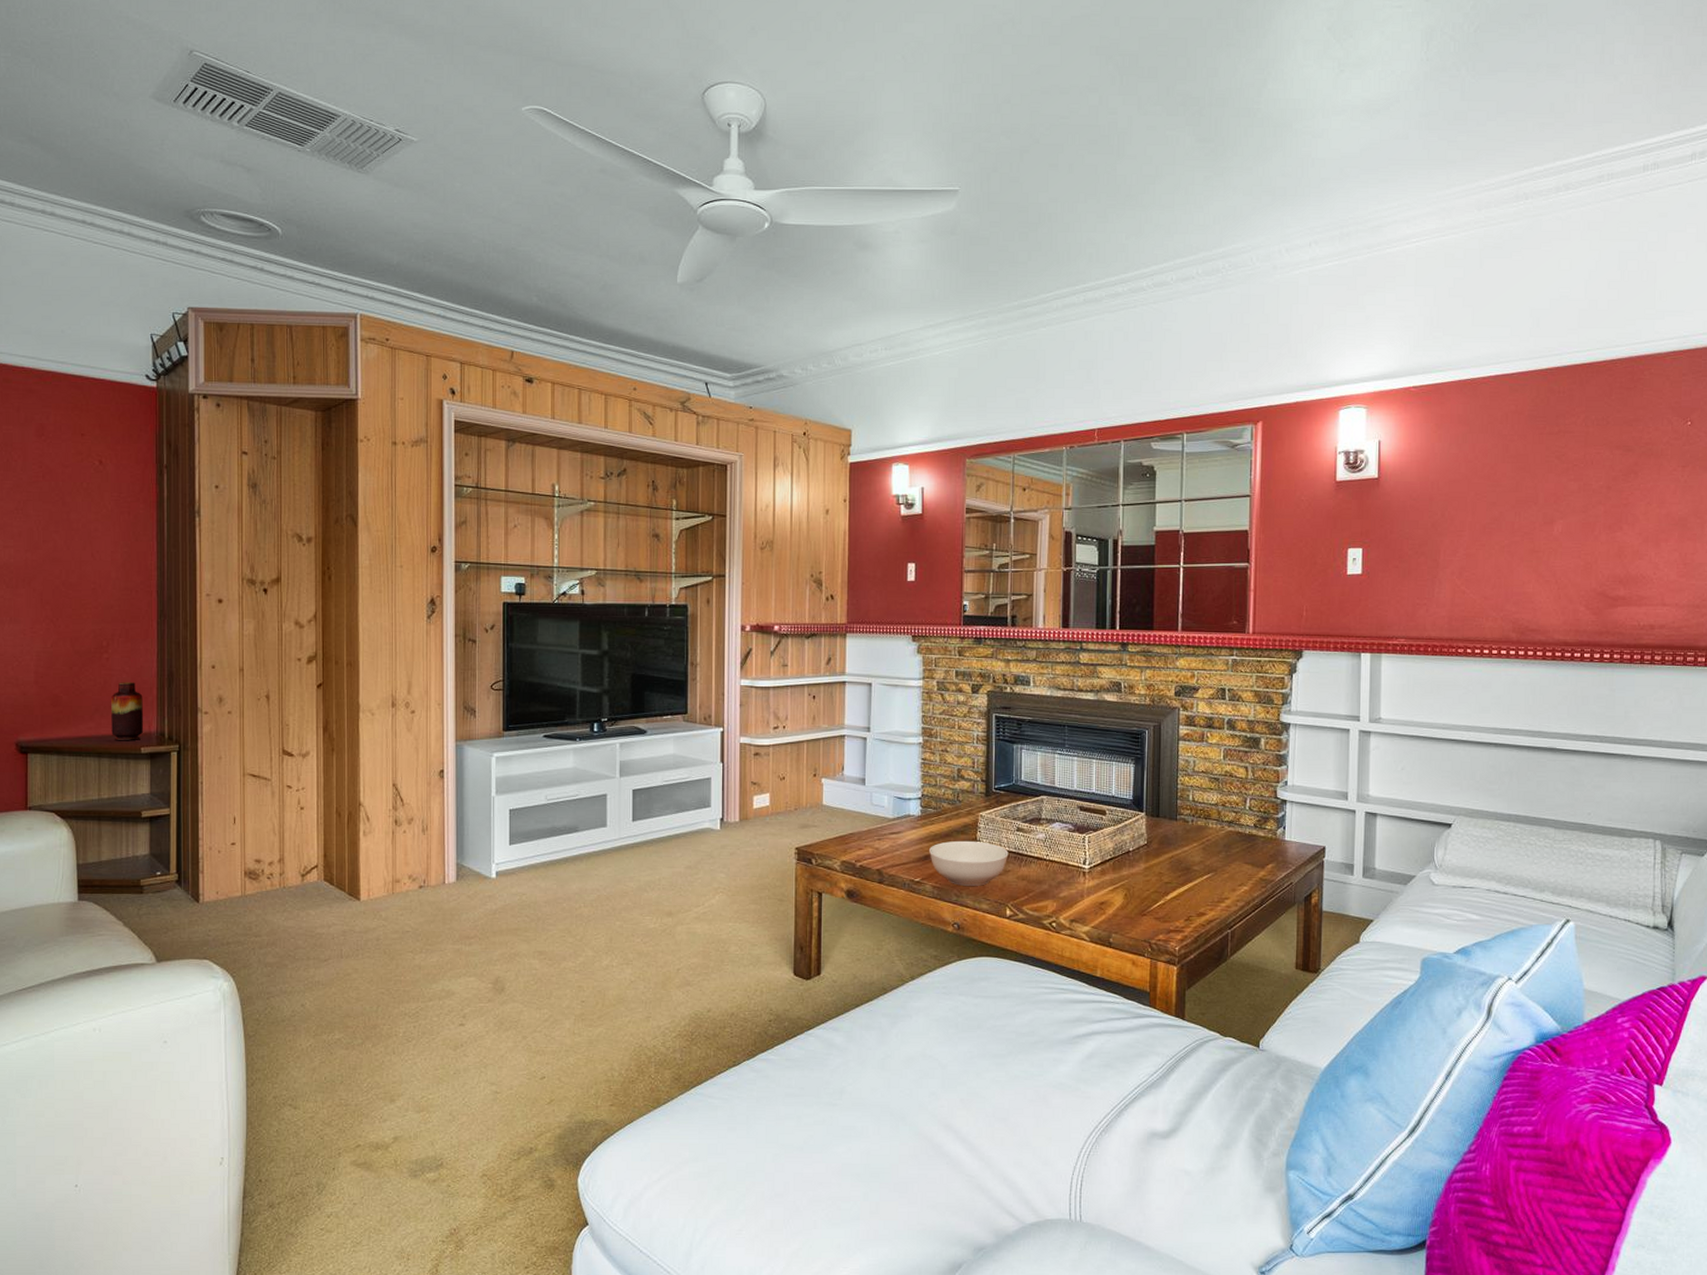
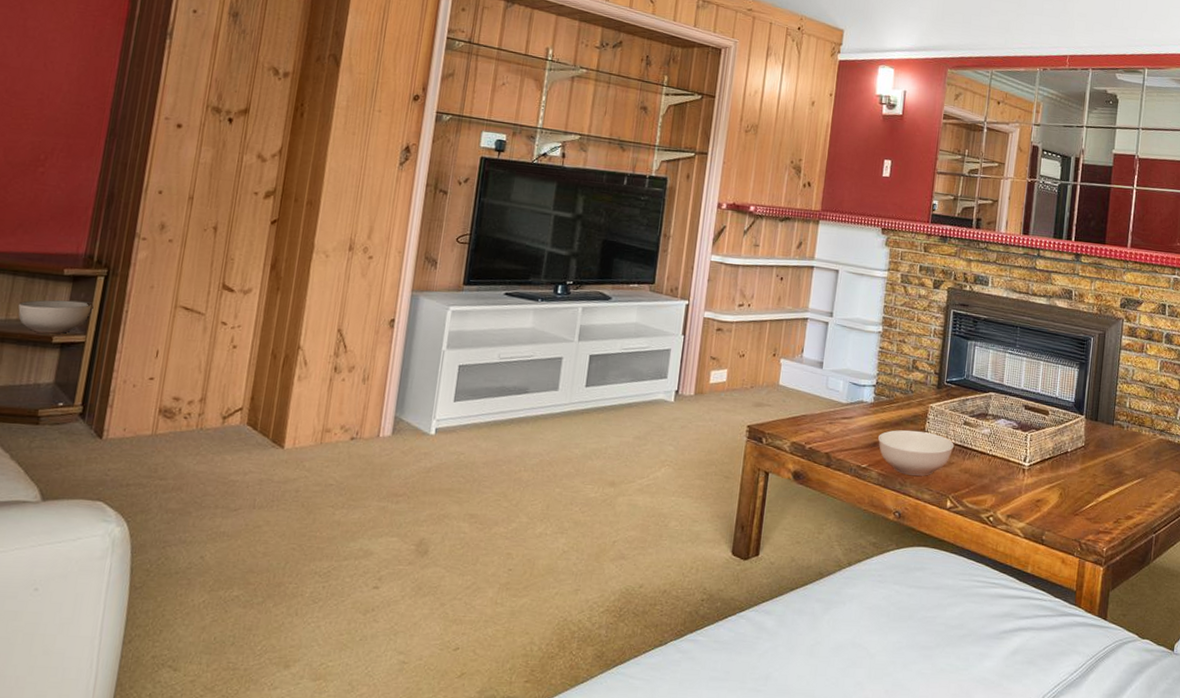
bowl: none [107,776,171,809] -> present [18,299,92,334]
vase: present [111,682,143,741] -> none [33,198,76,261]

